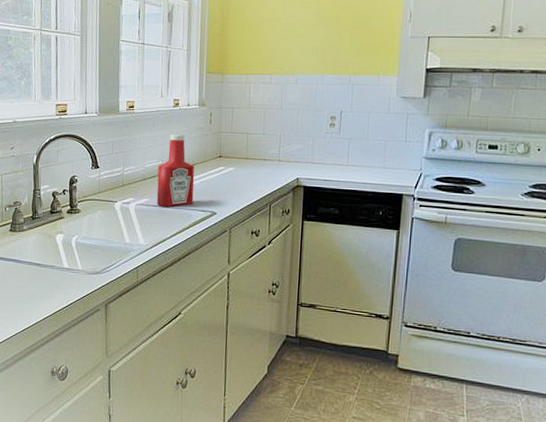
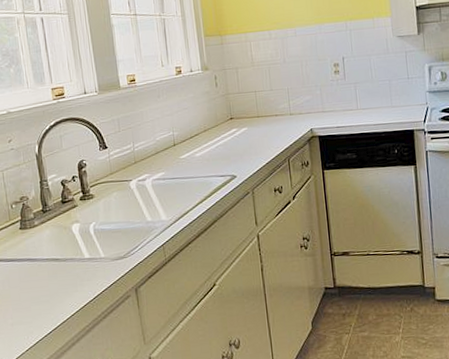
ketchup bottle: present [156,134,195,207] -> none [169,101,211,178]

